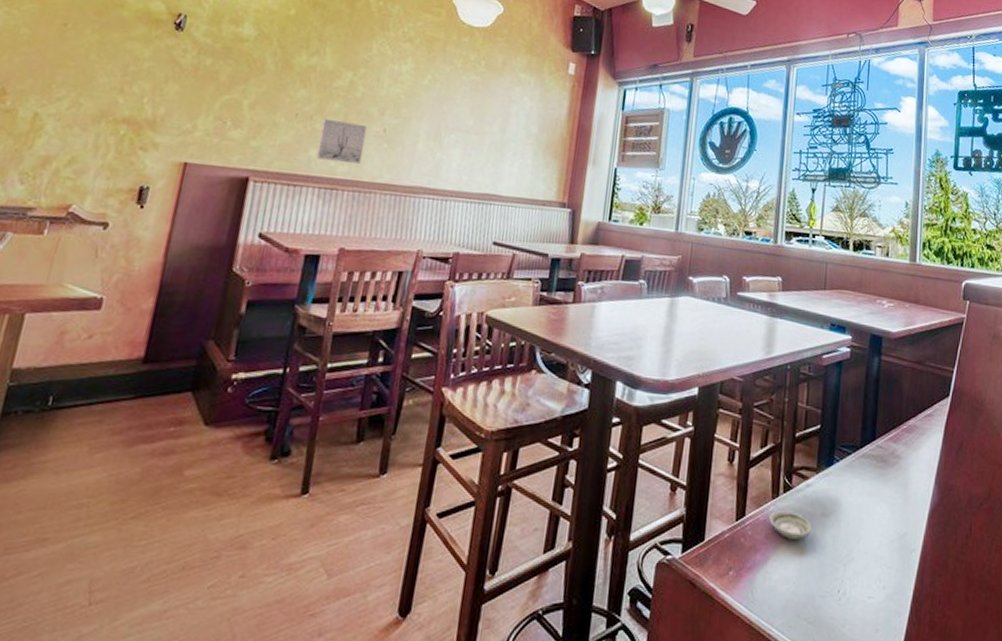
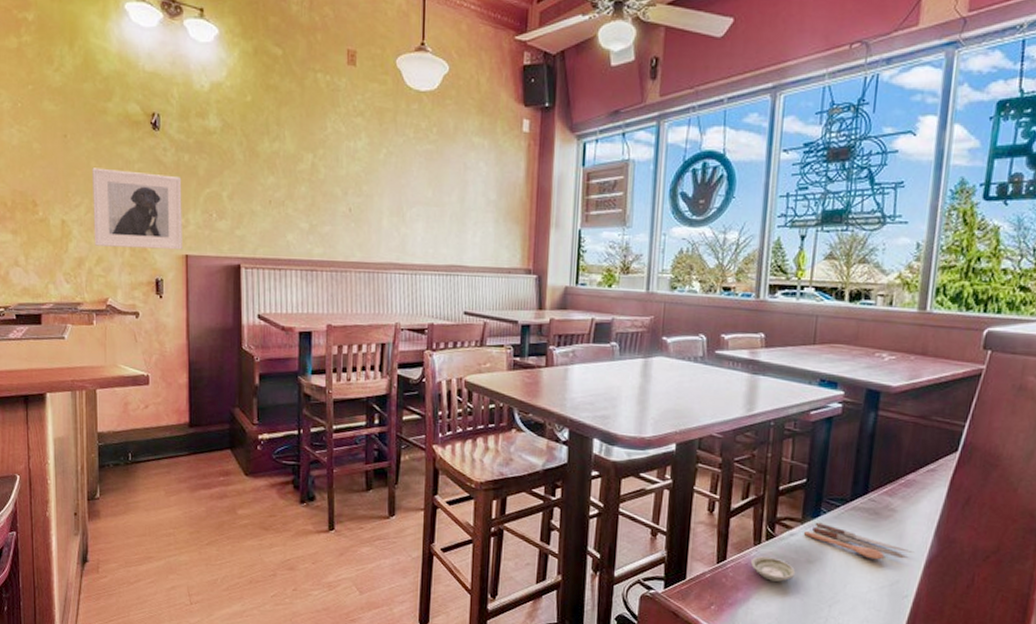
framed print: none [70,60,198,157] -> present [92,168,182,250]
wall art: present [315,118,368,164] -> none [292,203,334,244]
spoon: none [819,471,919,511] -> present [804,522,914,560]

